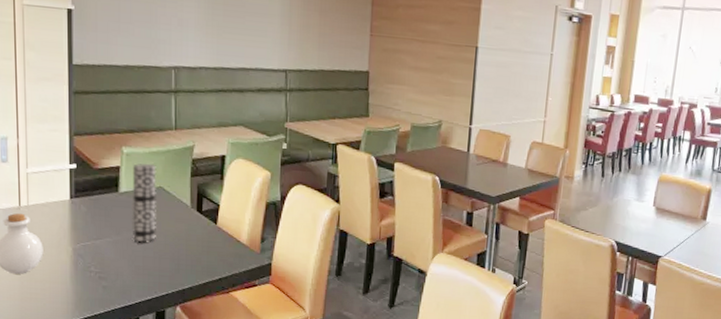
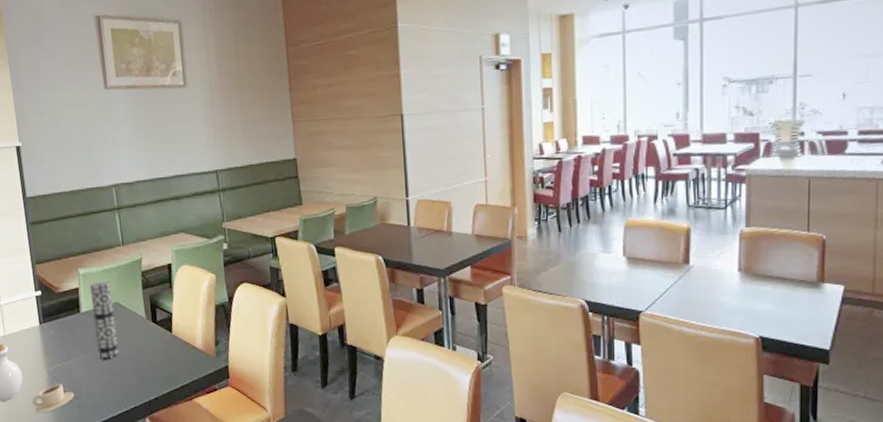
cup: none [51,262,101,291] -> present [32,384,75,413]

